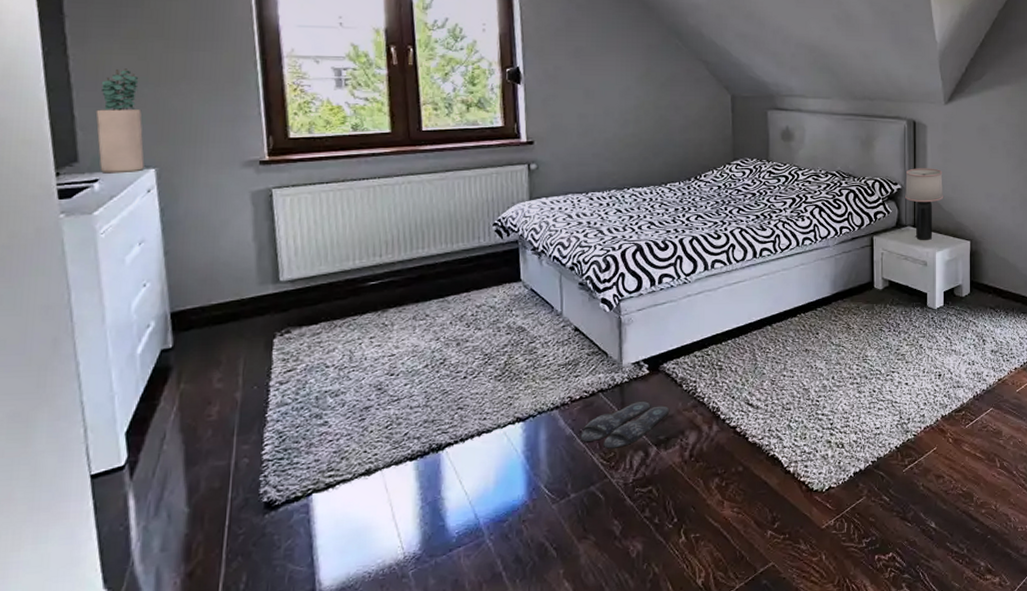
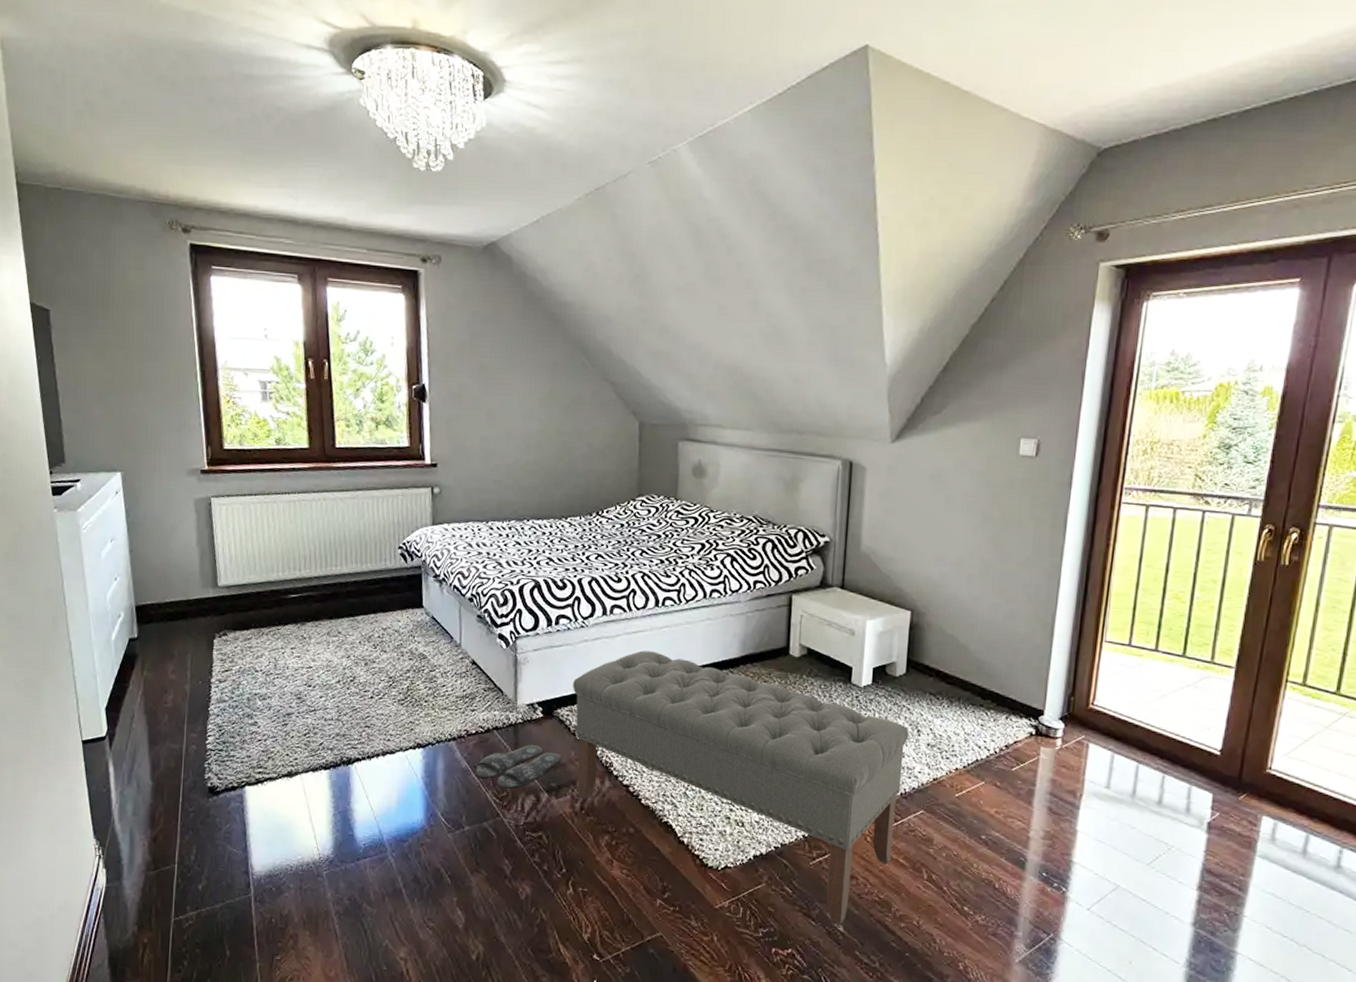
vase: present [95,68,145,174] -> none [76,377,113,475]
bench: none [678,299,977,521] -> present [573,650,909,925]
table lamp: present [904,168,944,241] -> none [832,518,882,606]

